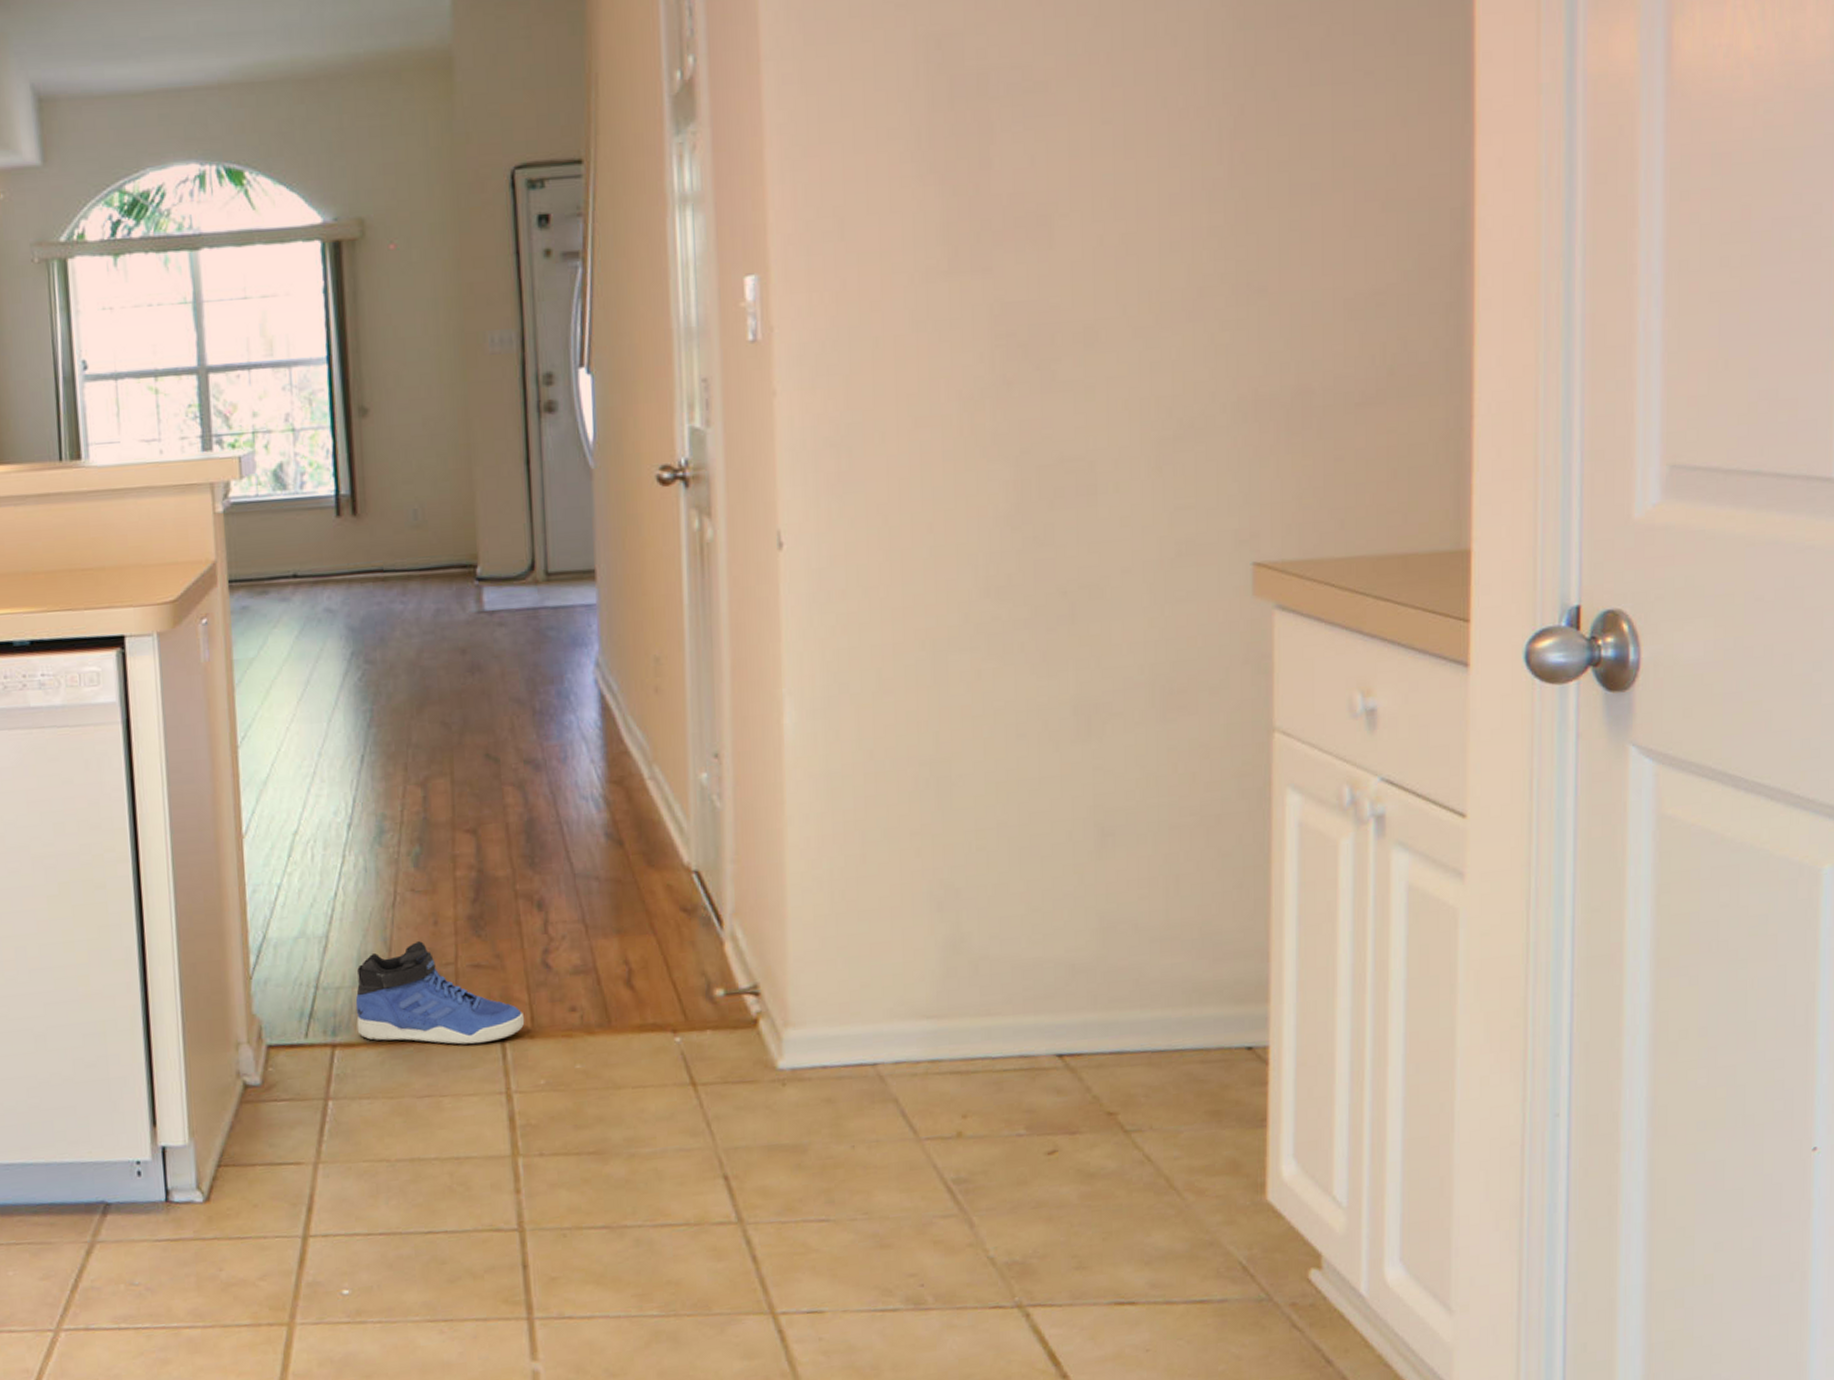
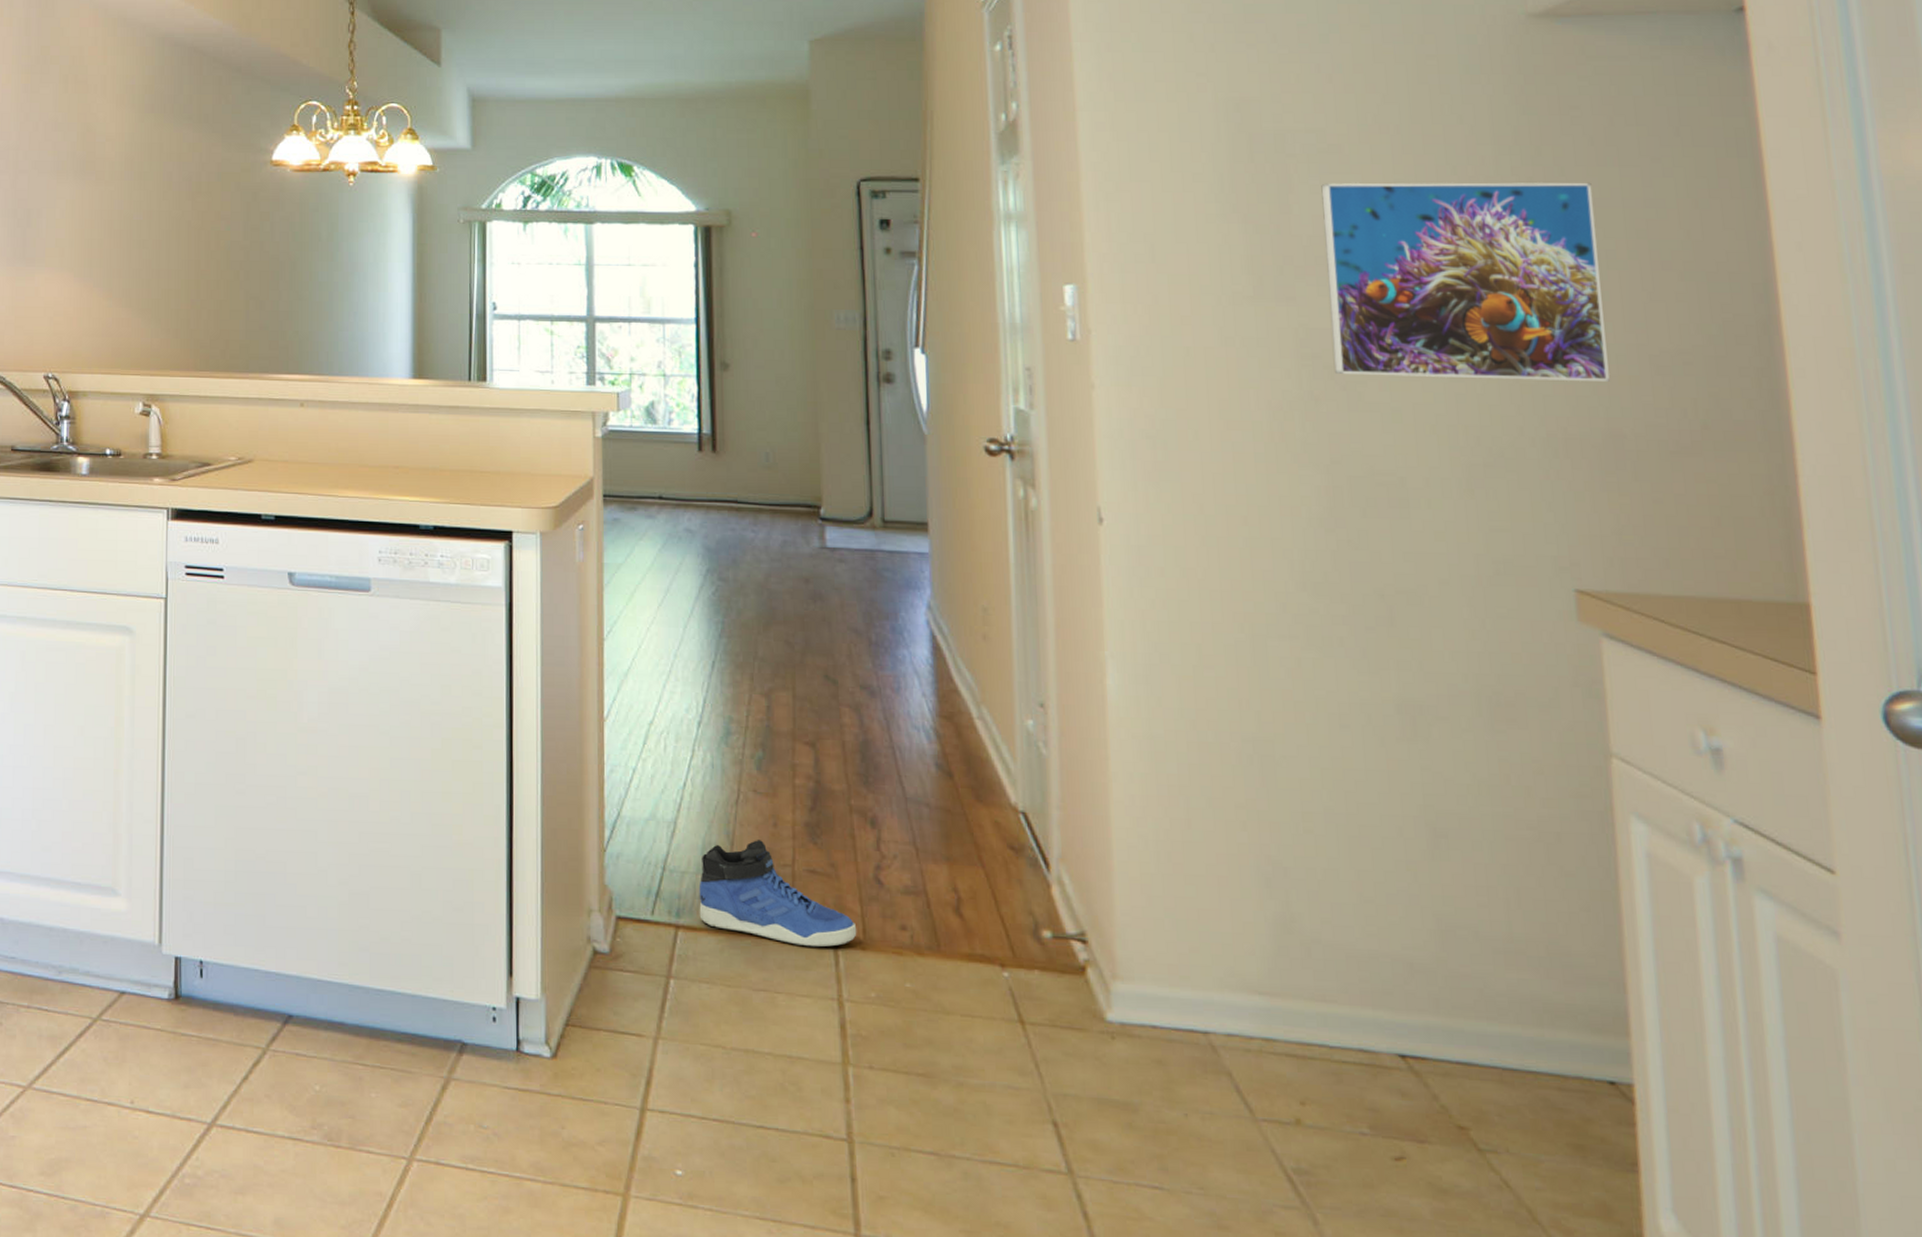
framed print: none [1024,105,1303,352] -> present [1321,182,1610,381]

